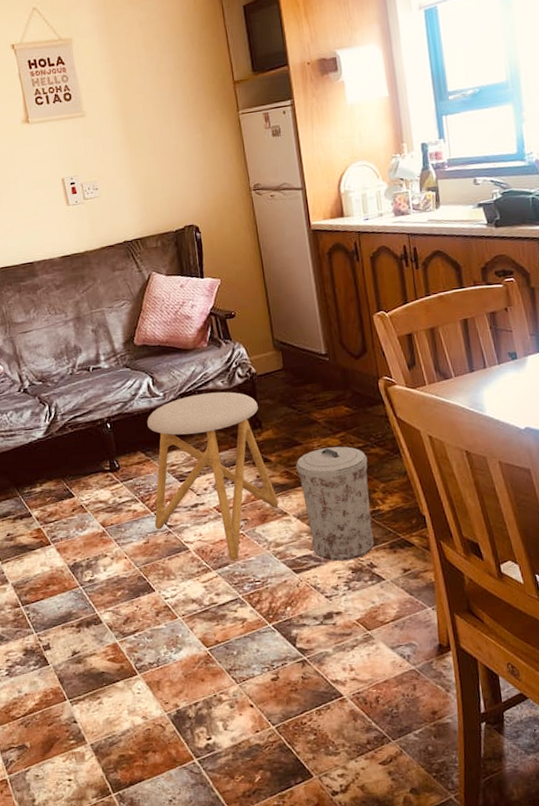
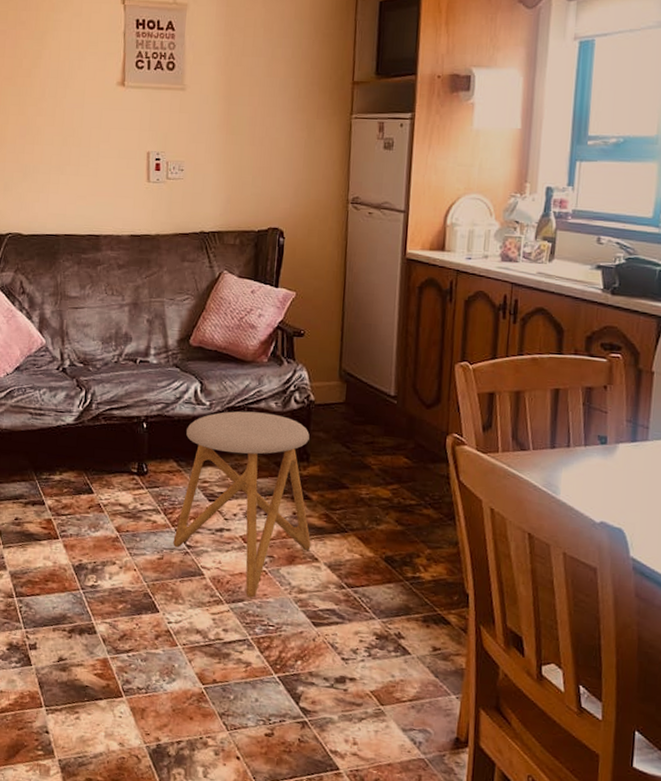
trash can: present [296,446,374,561] -> none [338,497,418,625]

